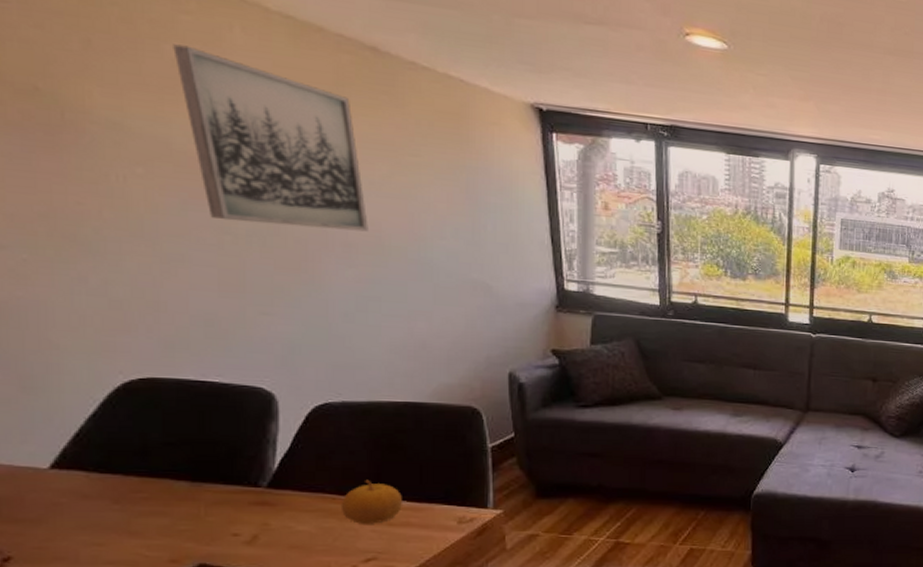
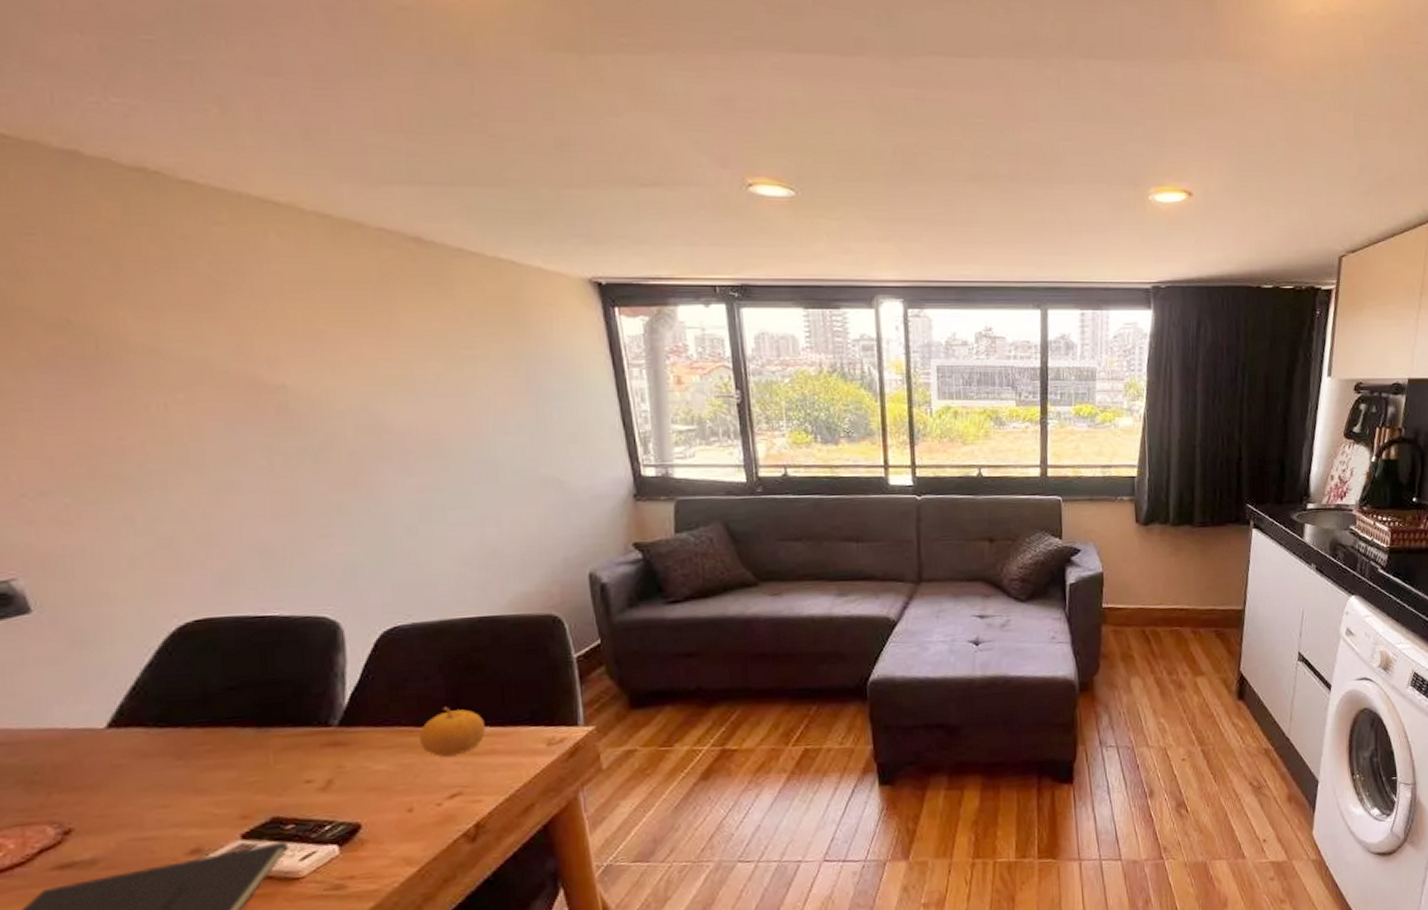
wall art: present [173,44,368,232] -> none [207,258,426,440]

